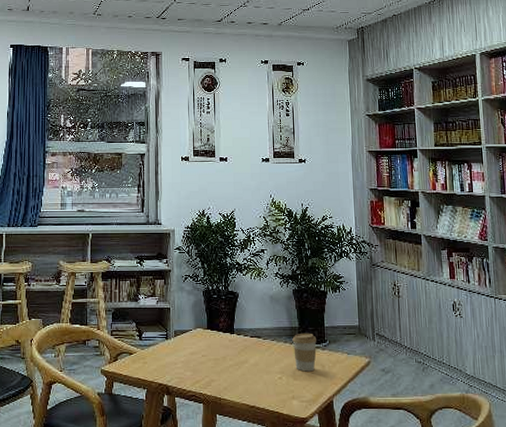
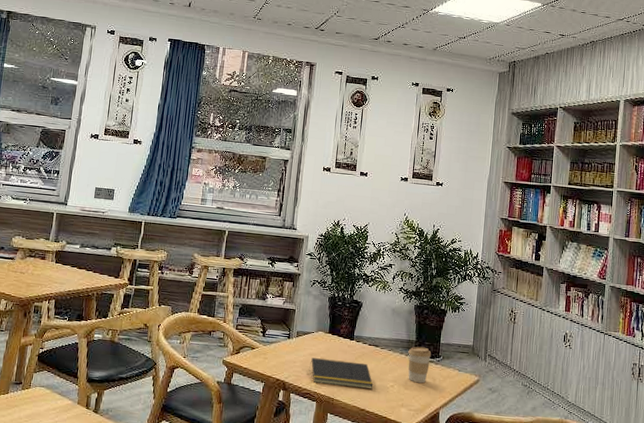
notepad: none [192,357,261,384] -> present [309,358,373,390]

